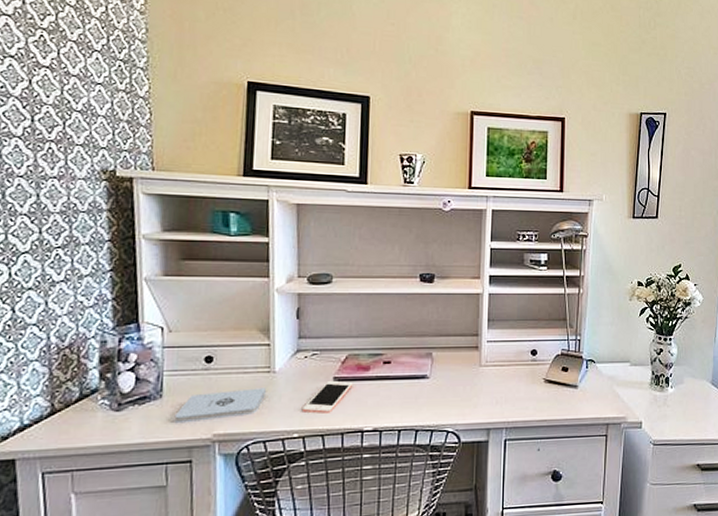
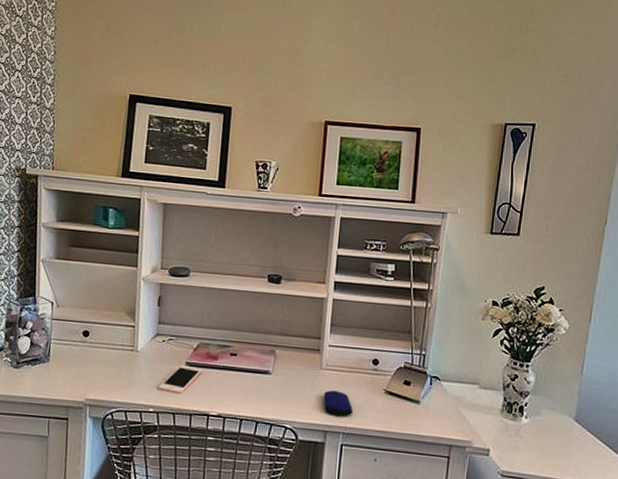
notepad: present [174,388,266,424] -> none [57,362,129,386]
computer mouse: none [484,386,514,412] -> present [323,390,353,417]

